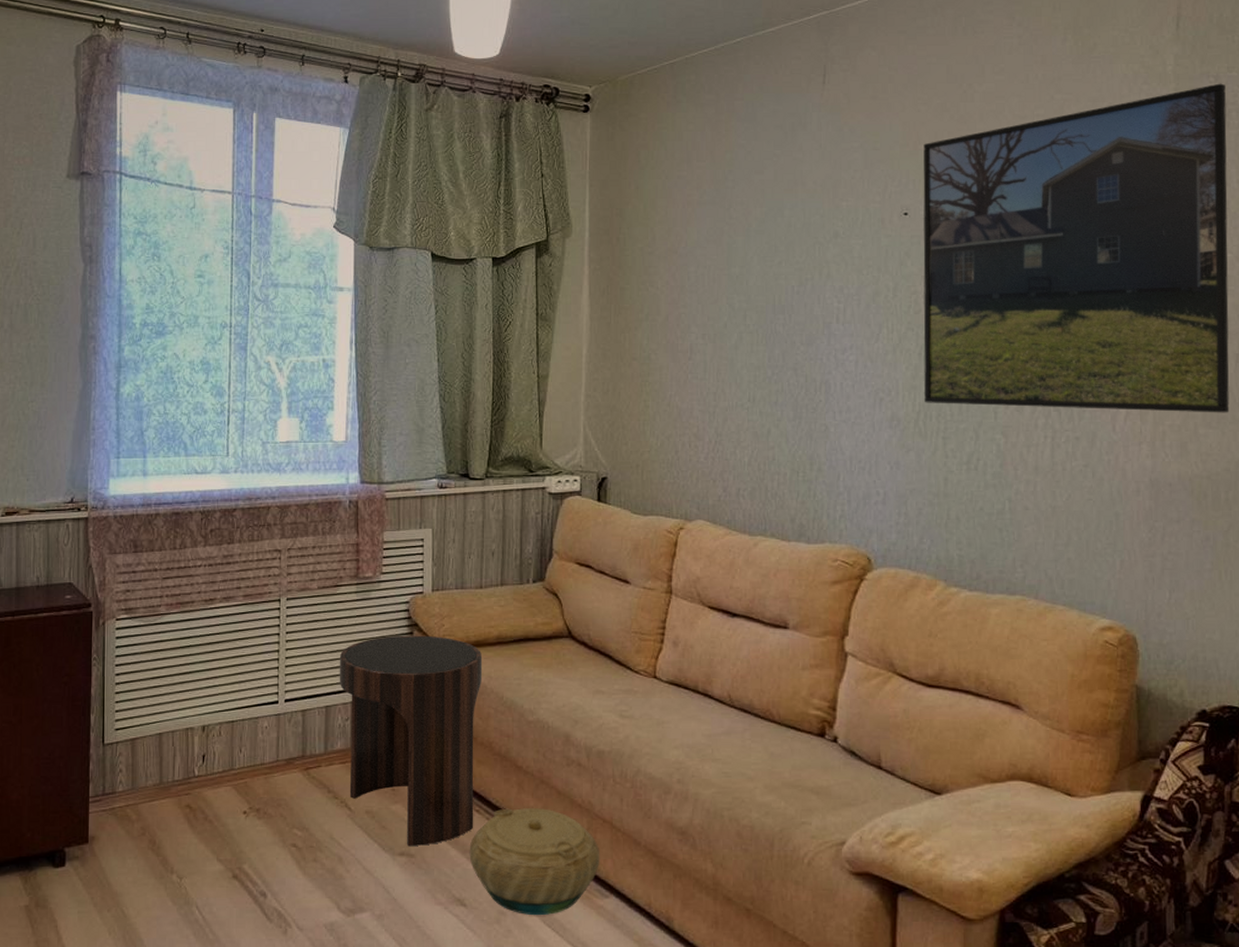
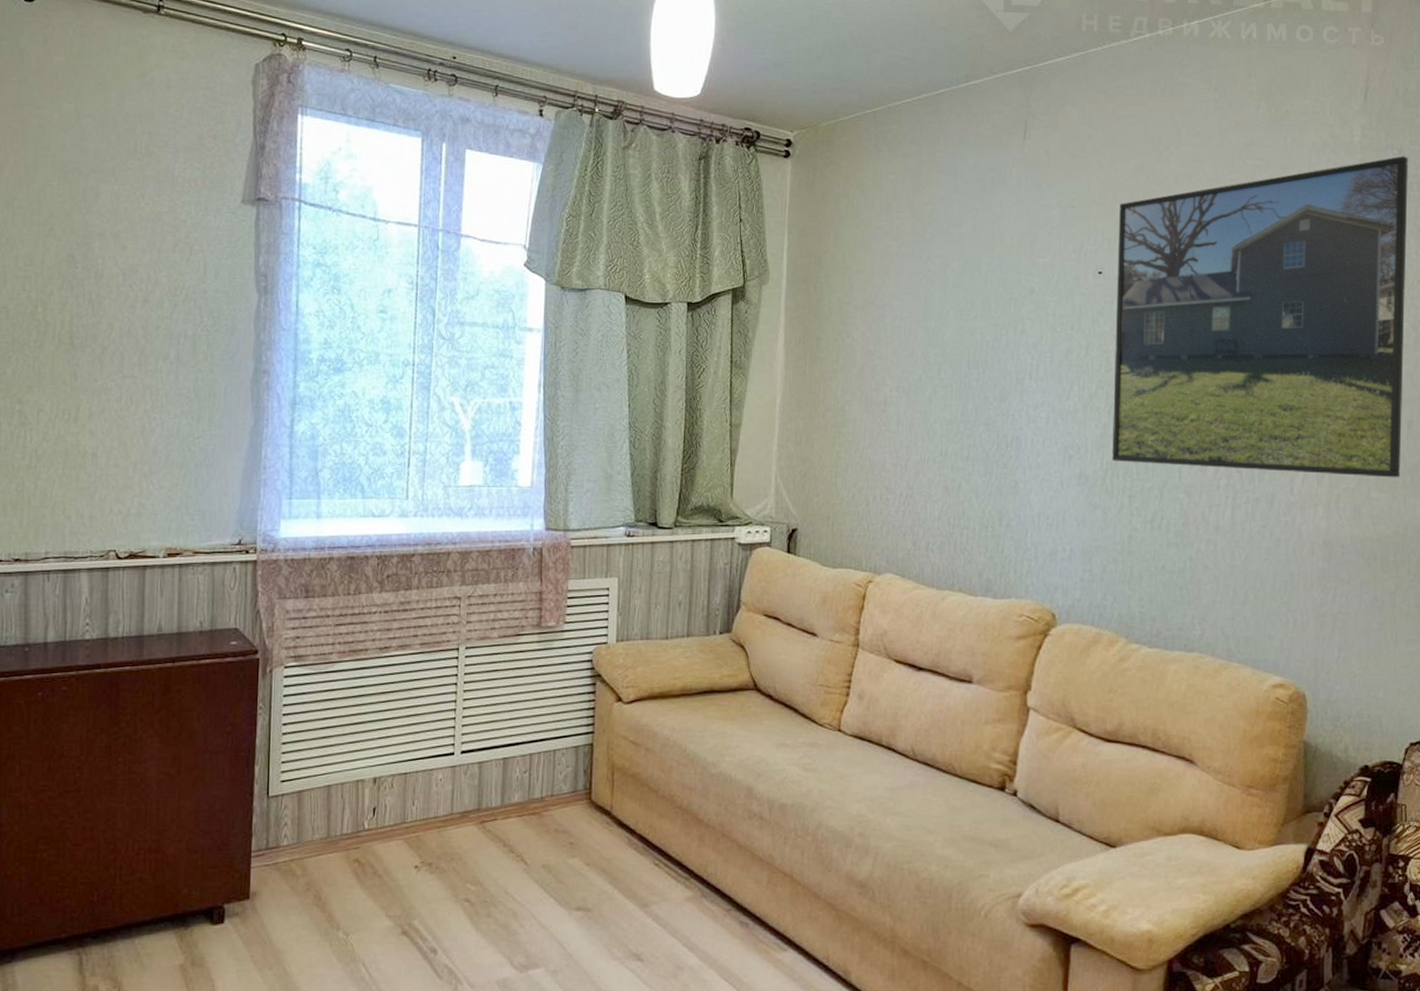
side table: present [339,635,483,847] -> none [518,686,666,901]
basket: present [469,807,601,916] -> none [647,861,780,970]

